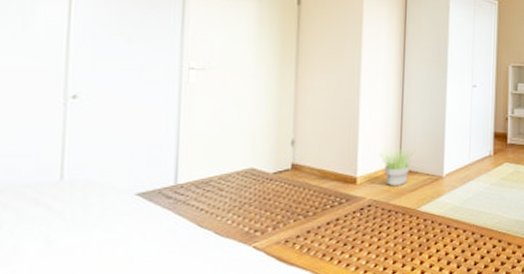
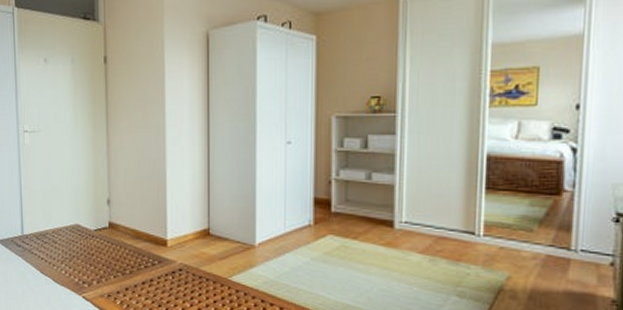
potted plant: present [378,147,415,186] -> none [186,211,224,251]

